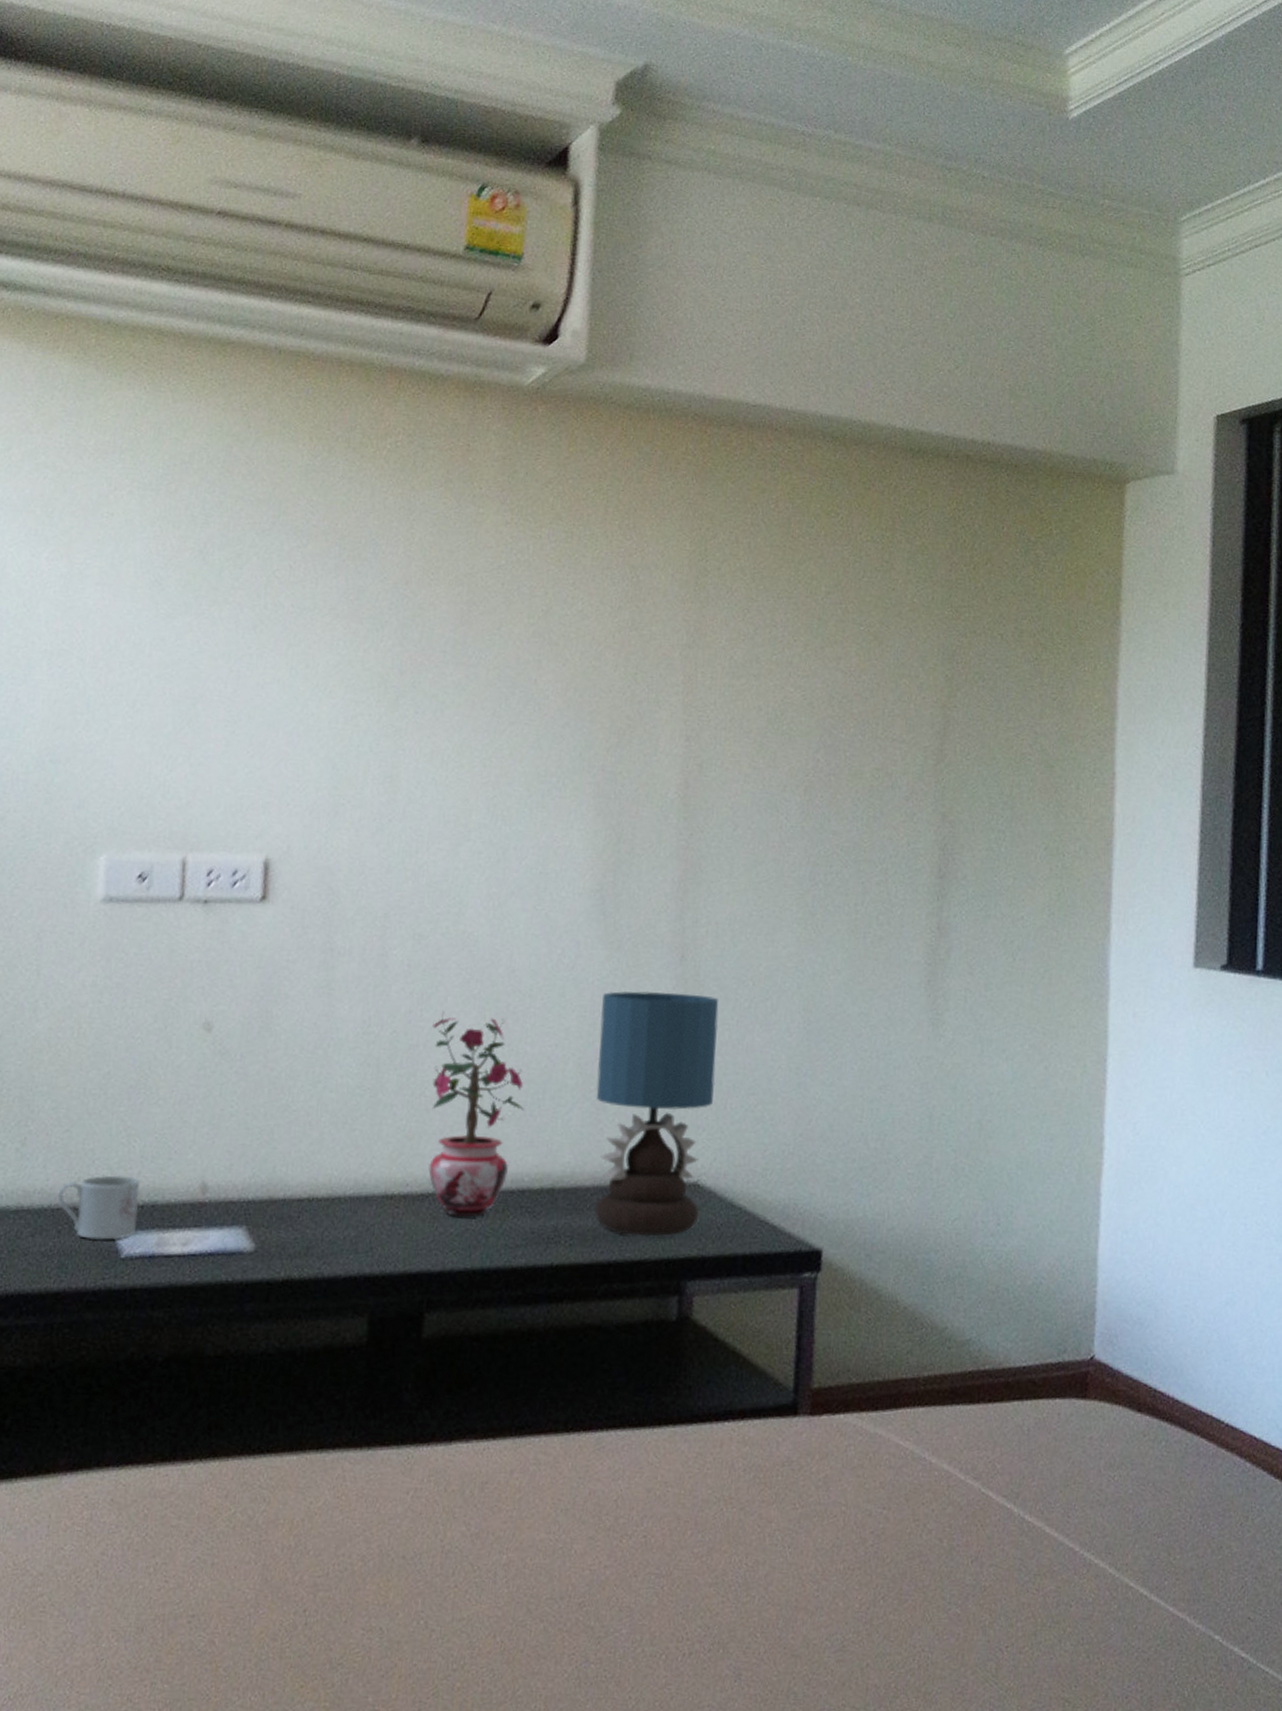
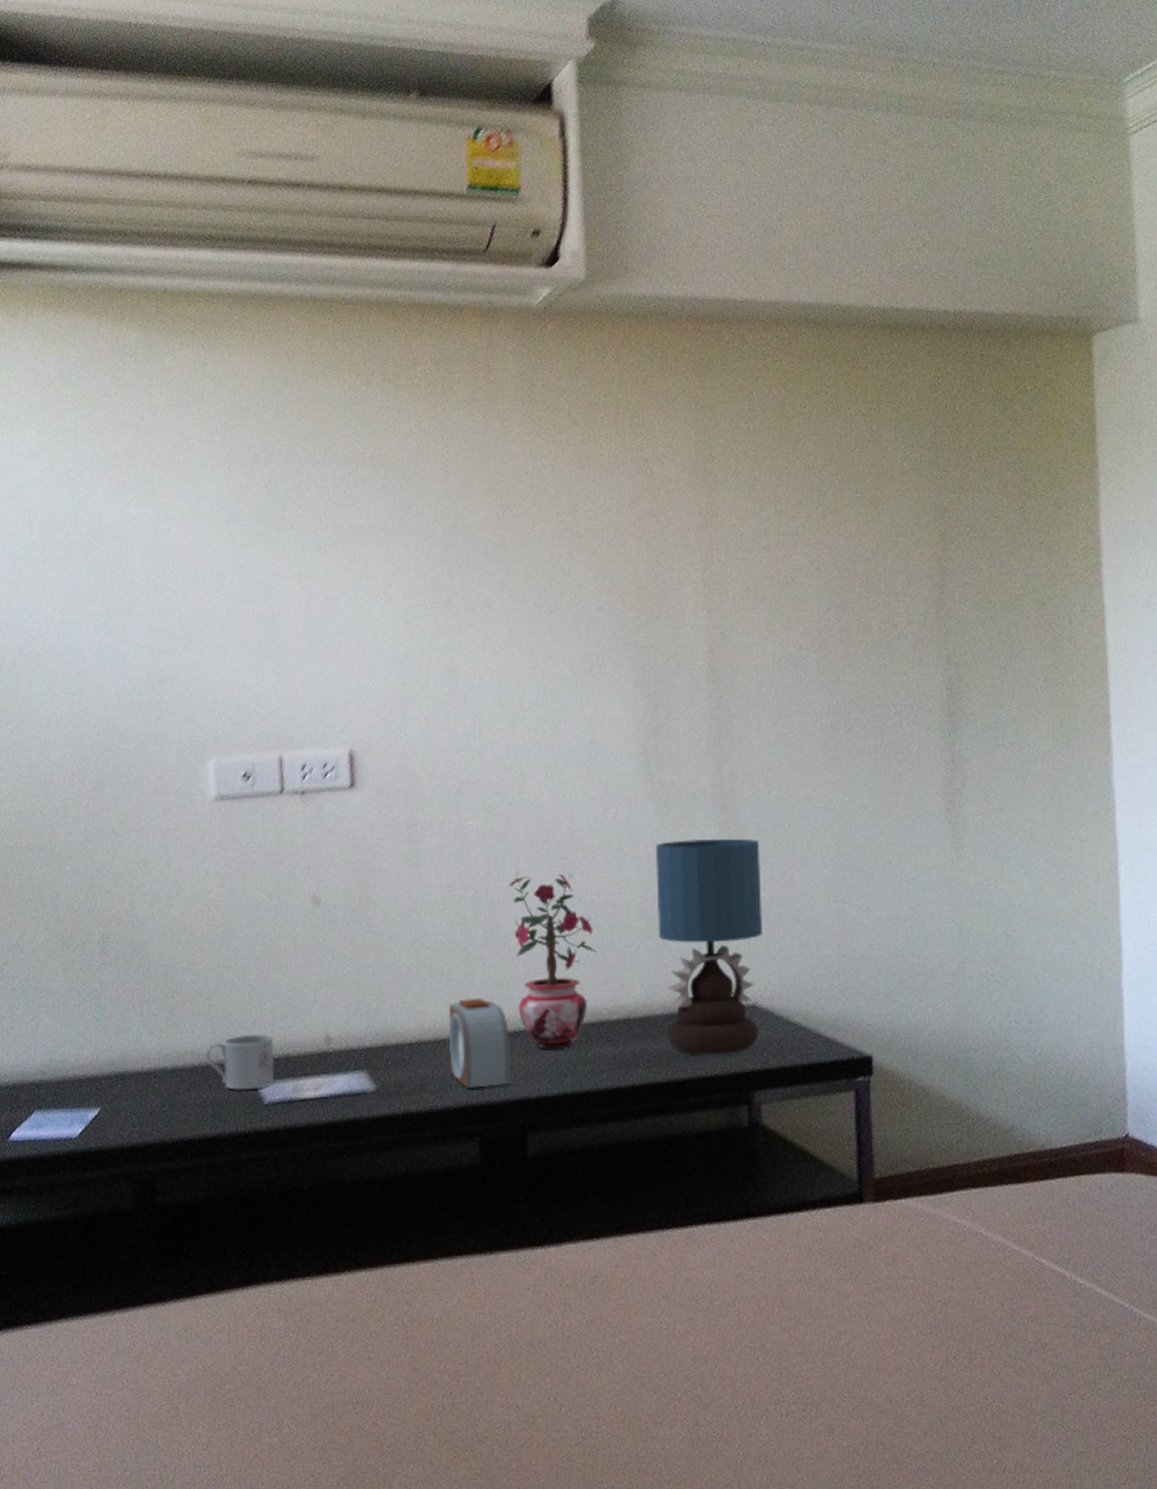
alarm clock: none [343,1152,417,1256] -> present [448,998,511,1088]

